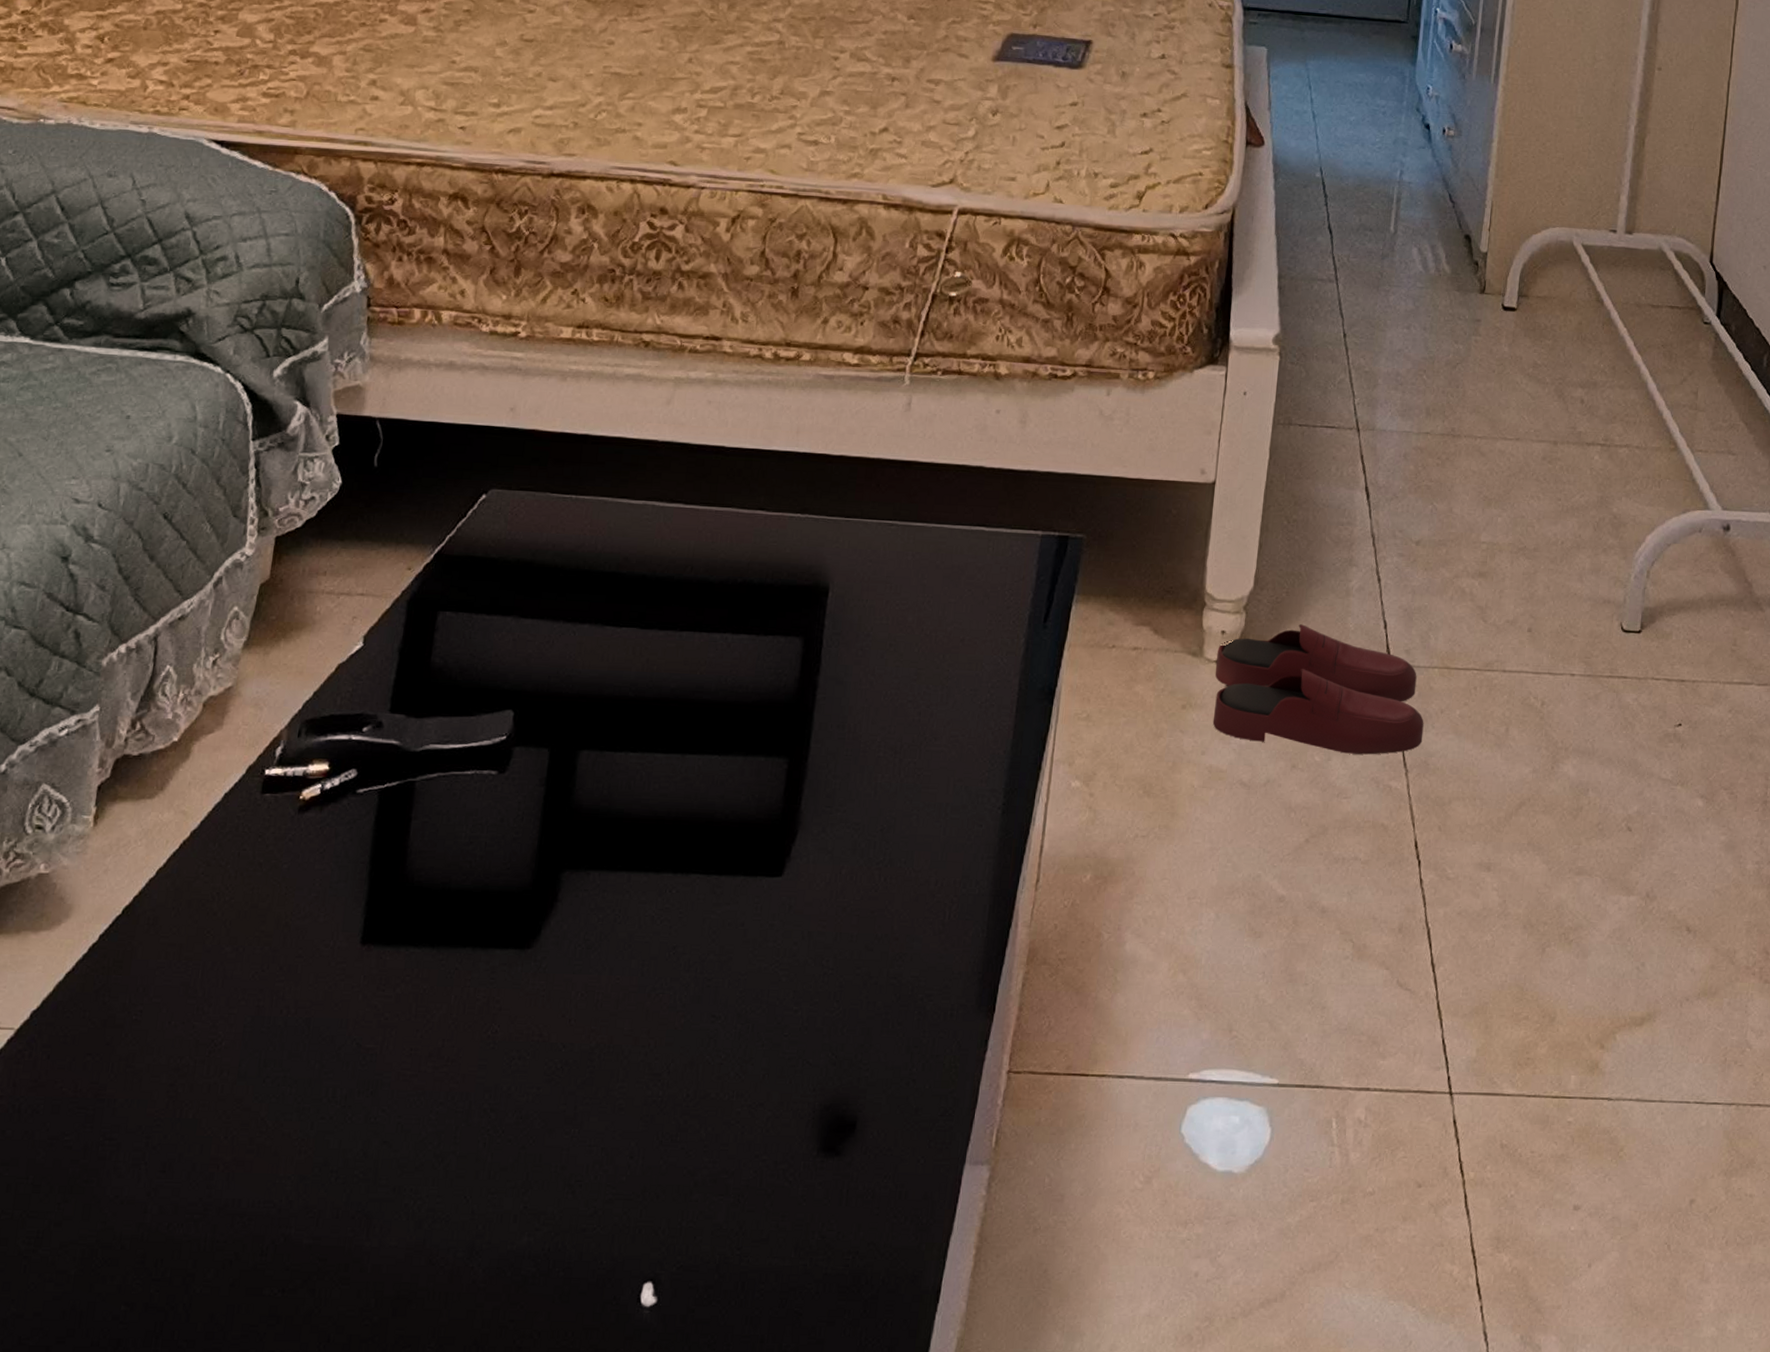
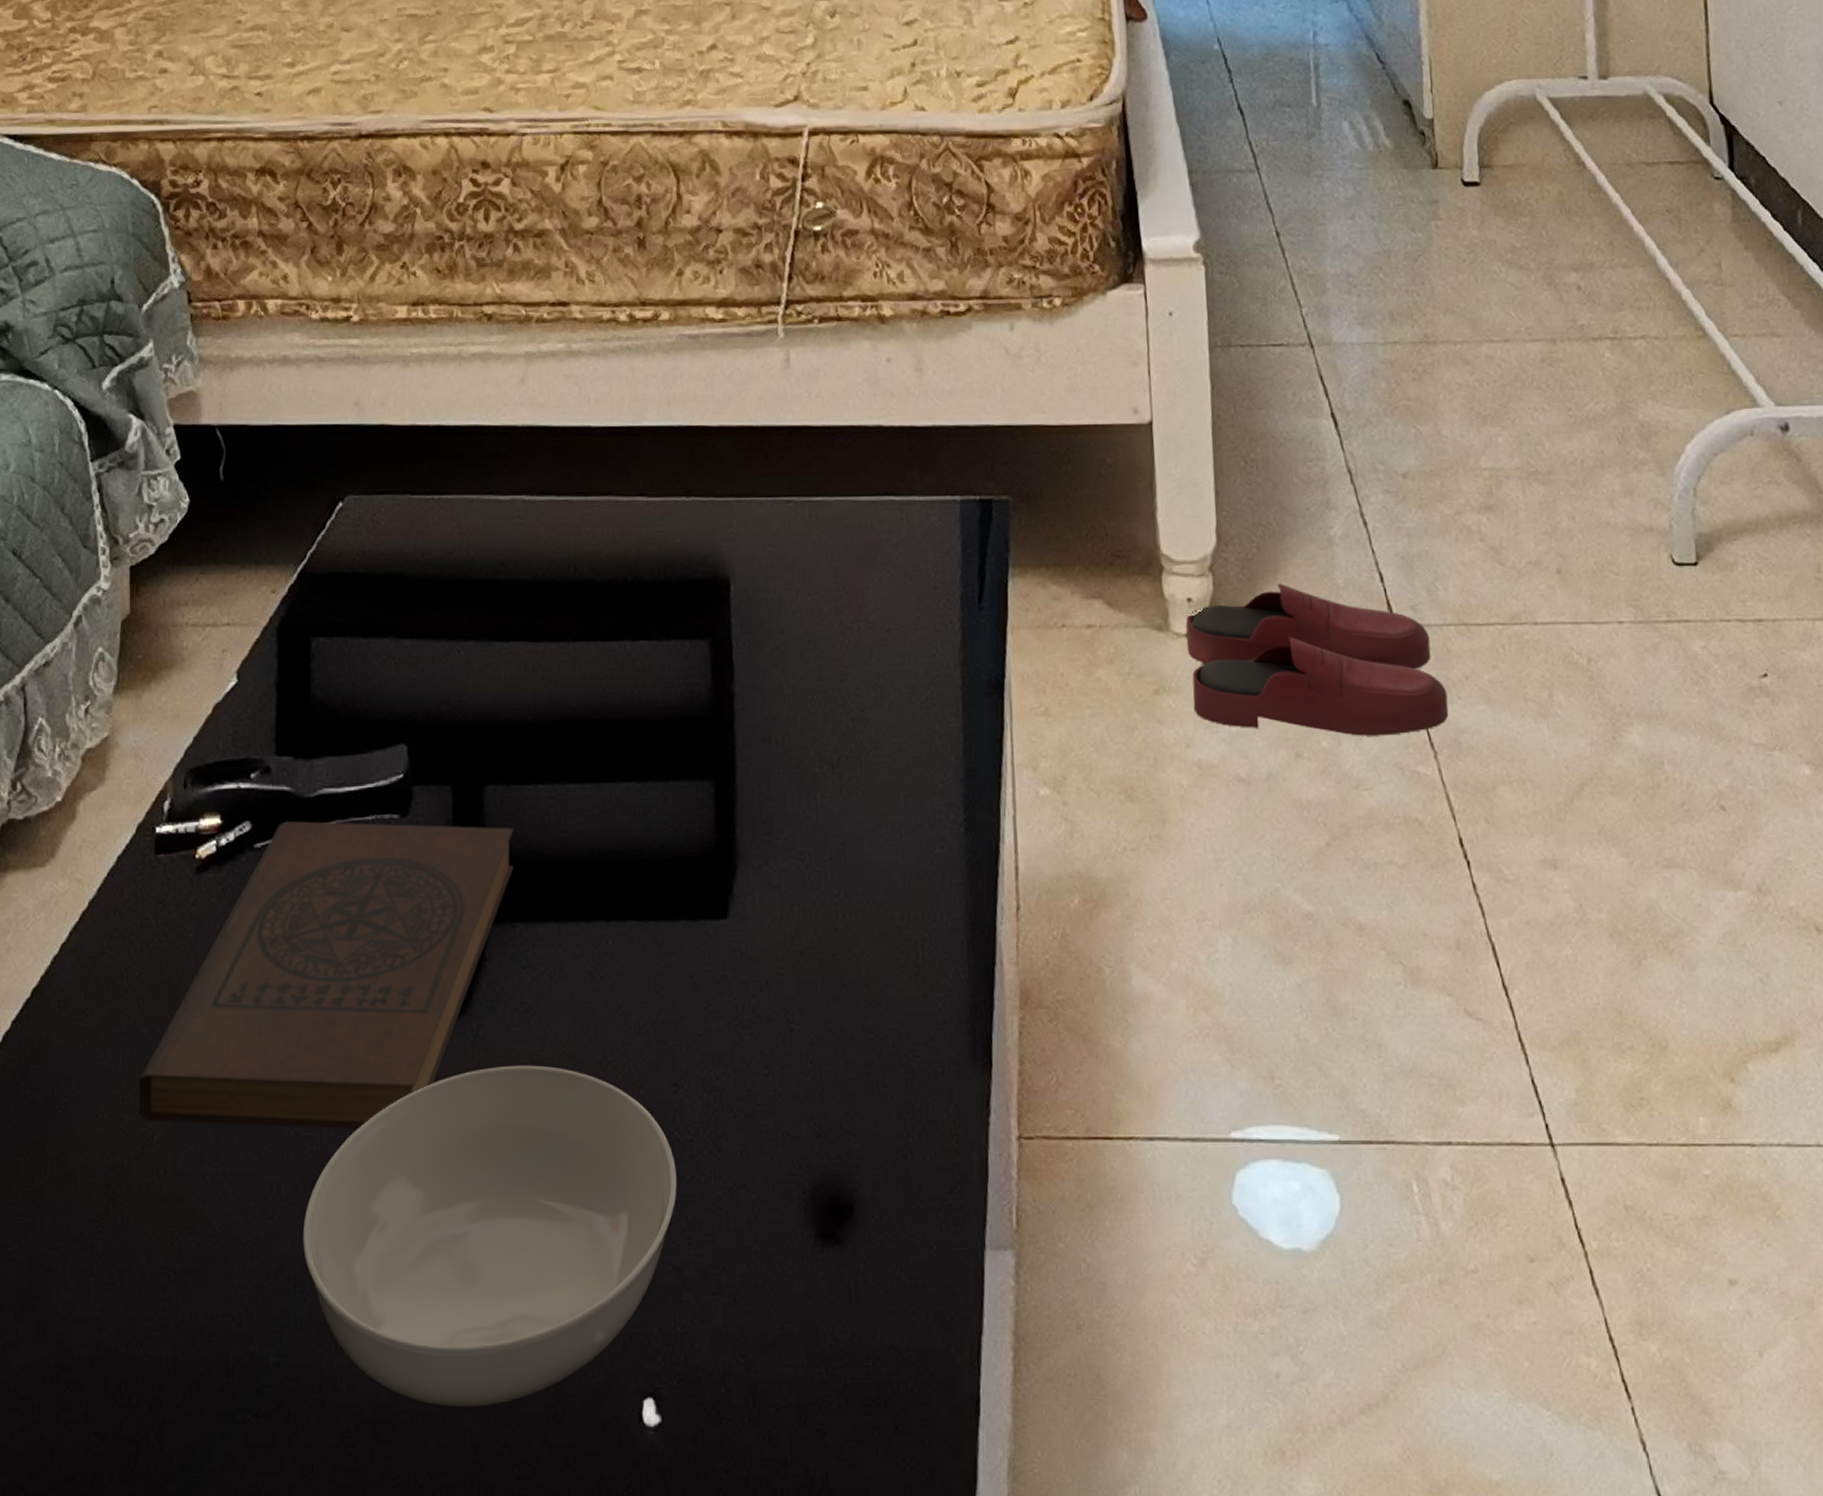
book: none [210,771,601,1043] -> present [138,821,515,1129]
bowl: none [349,993,704,1288] -> present [302,1065,677,1408]

